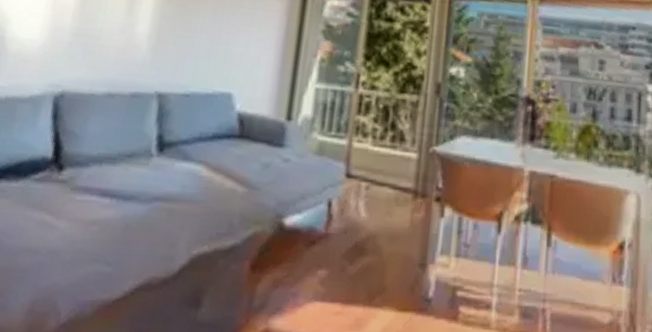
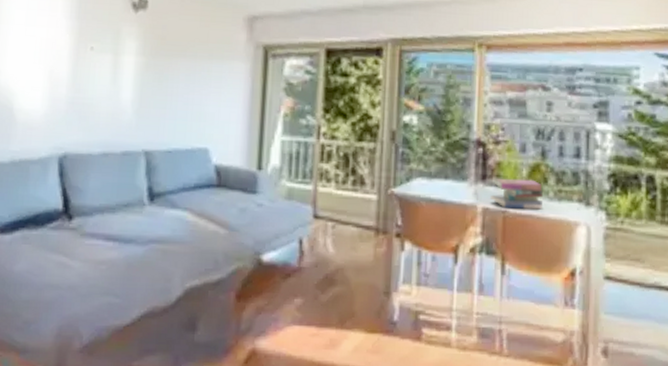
books: none [537,139,594,176] -> present [489,178,544,210]

